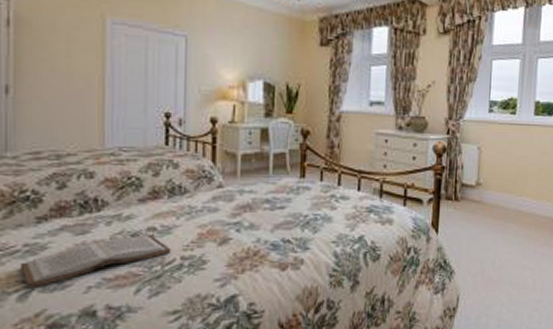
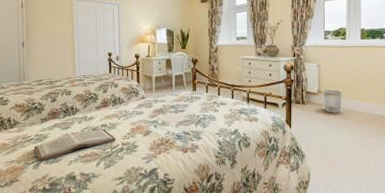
wastebasket: none [483,182,507,214] -> present [323,90,342,113]

